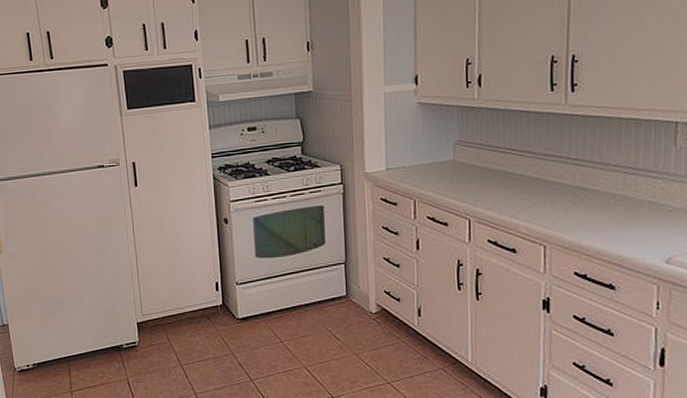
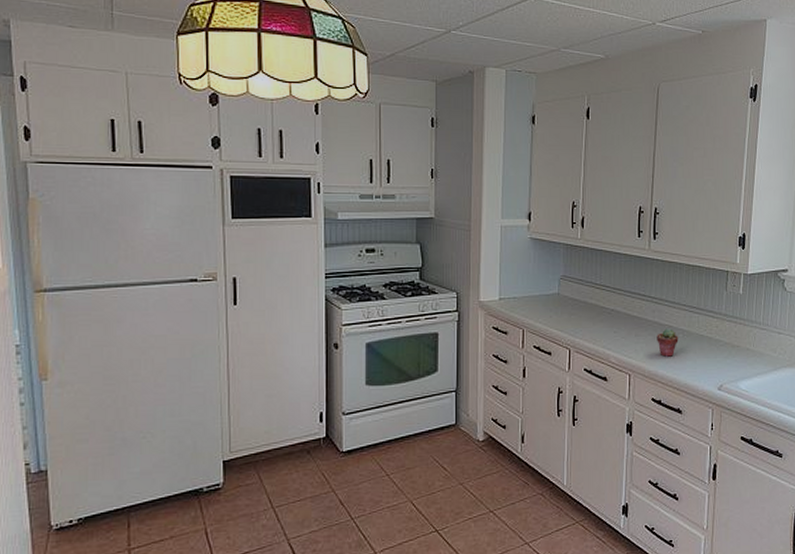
potted succulent: none [579,193,609,226] -> present [657,328,679,357]

